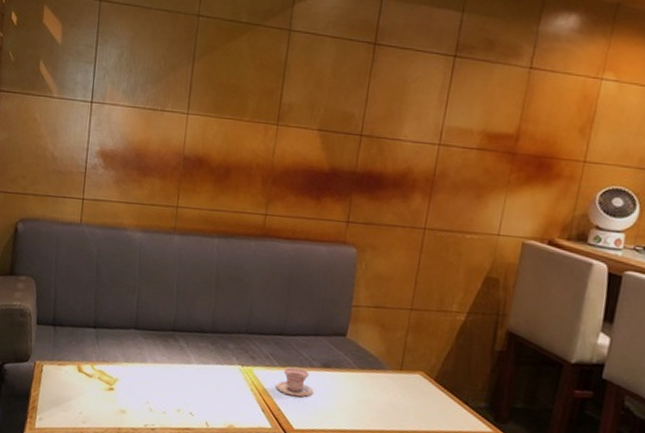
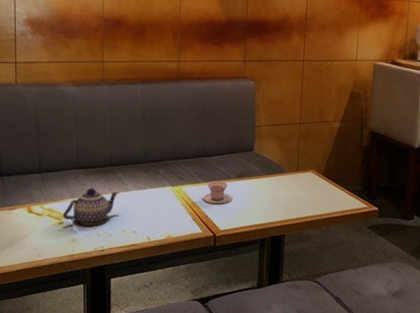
teapot: none [113,353,180,398] -> present [62,188,120,225]

